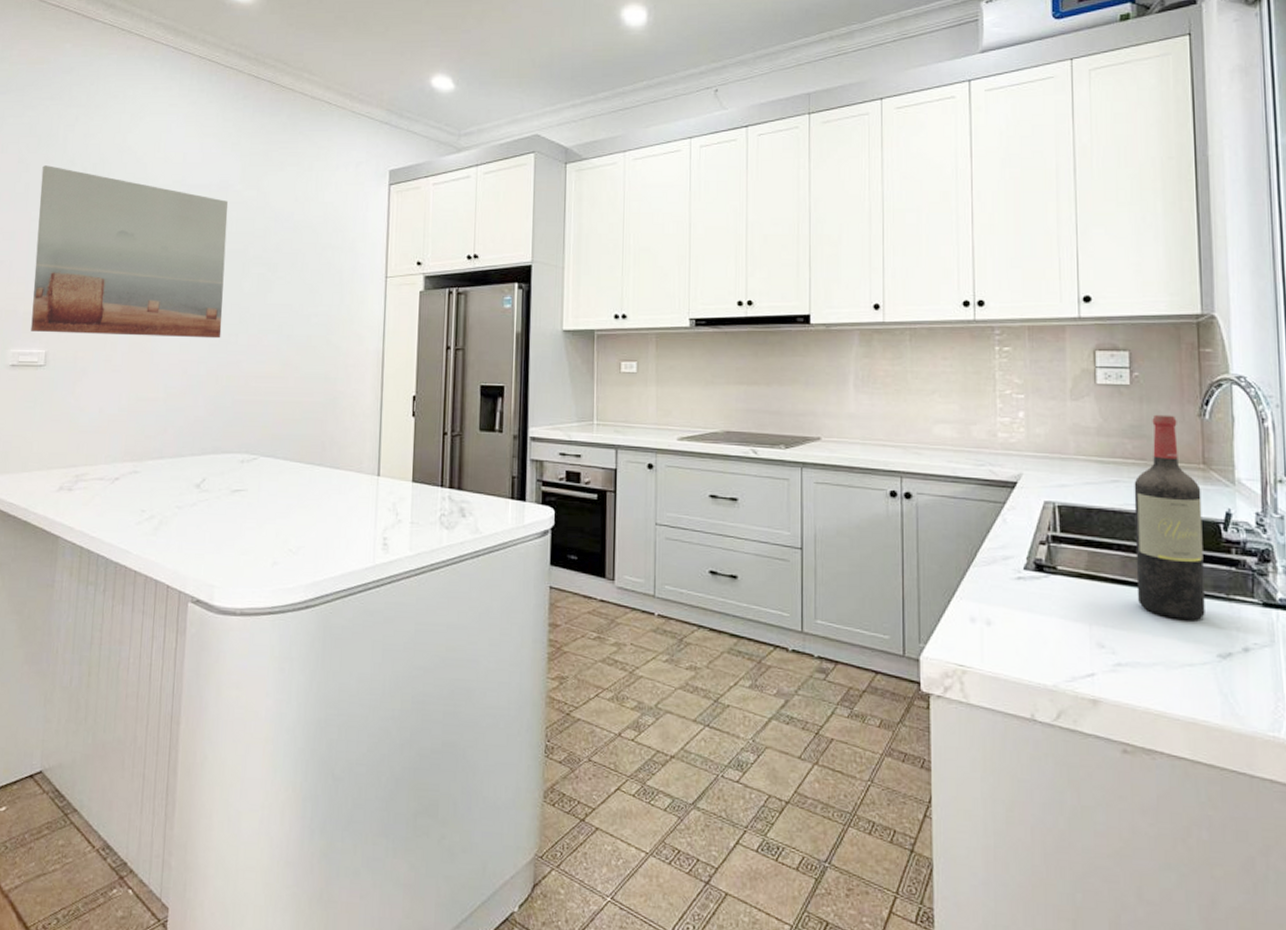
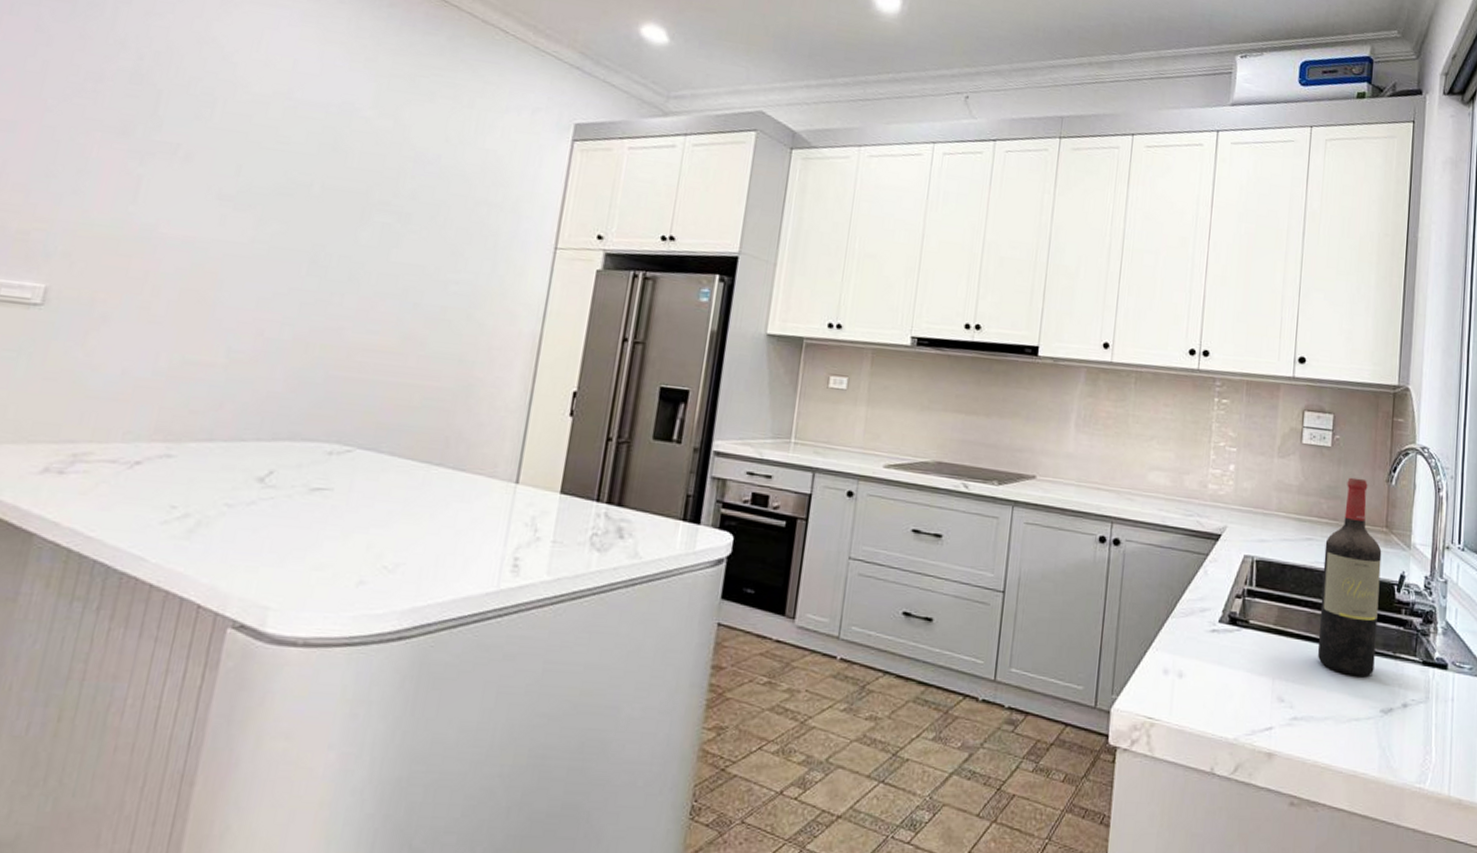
wall art: present [31,165,229,339] -> none [25,41,351,297]

